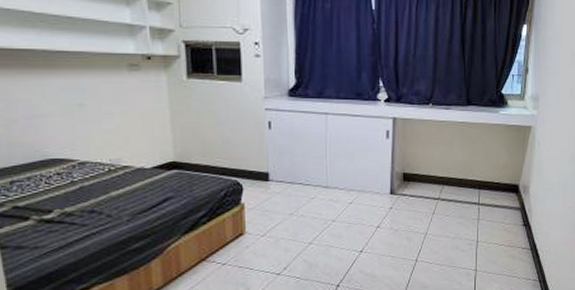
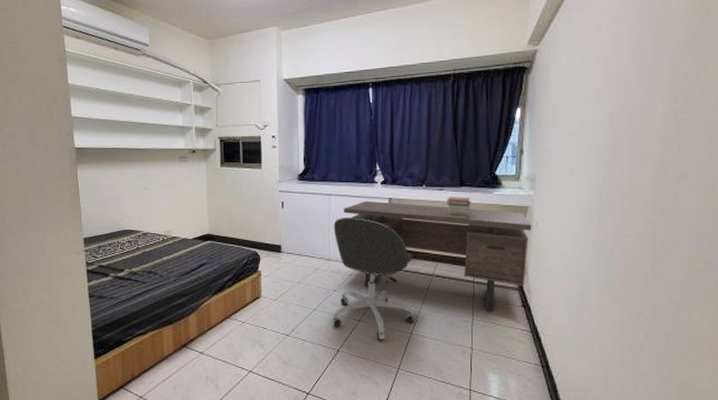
office chair: none [329,139,421,271] -> present [331,217,416,341]
desk: none [342,120,534,233] -> present [343,200,532,312]
book stack: none [454,116,478,140] -> present [447,197,471,219]

